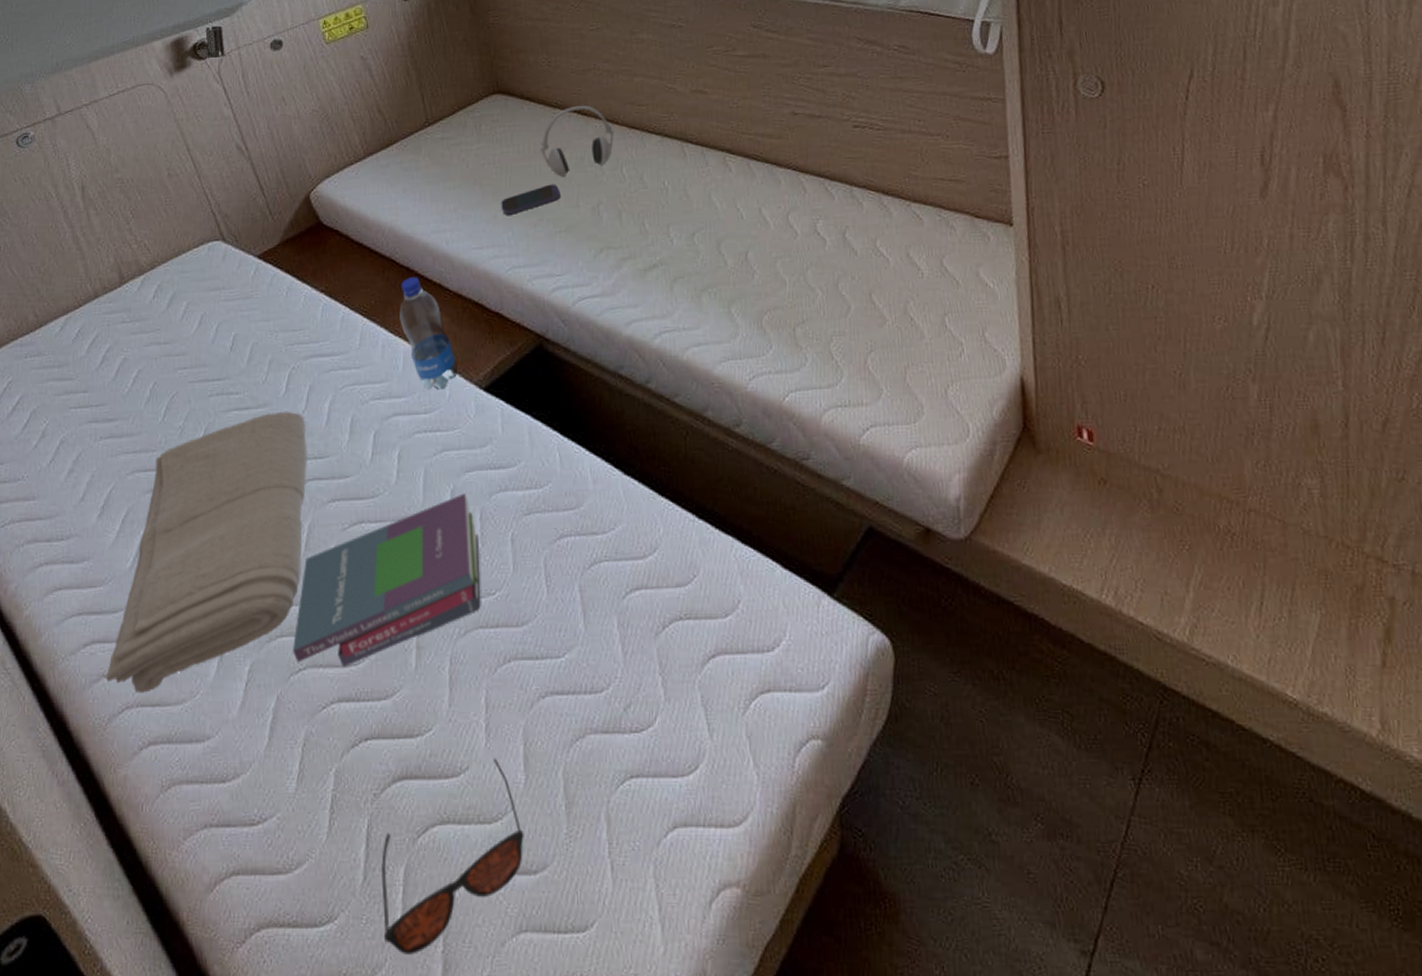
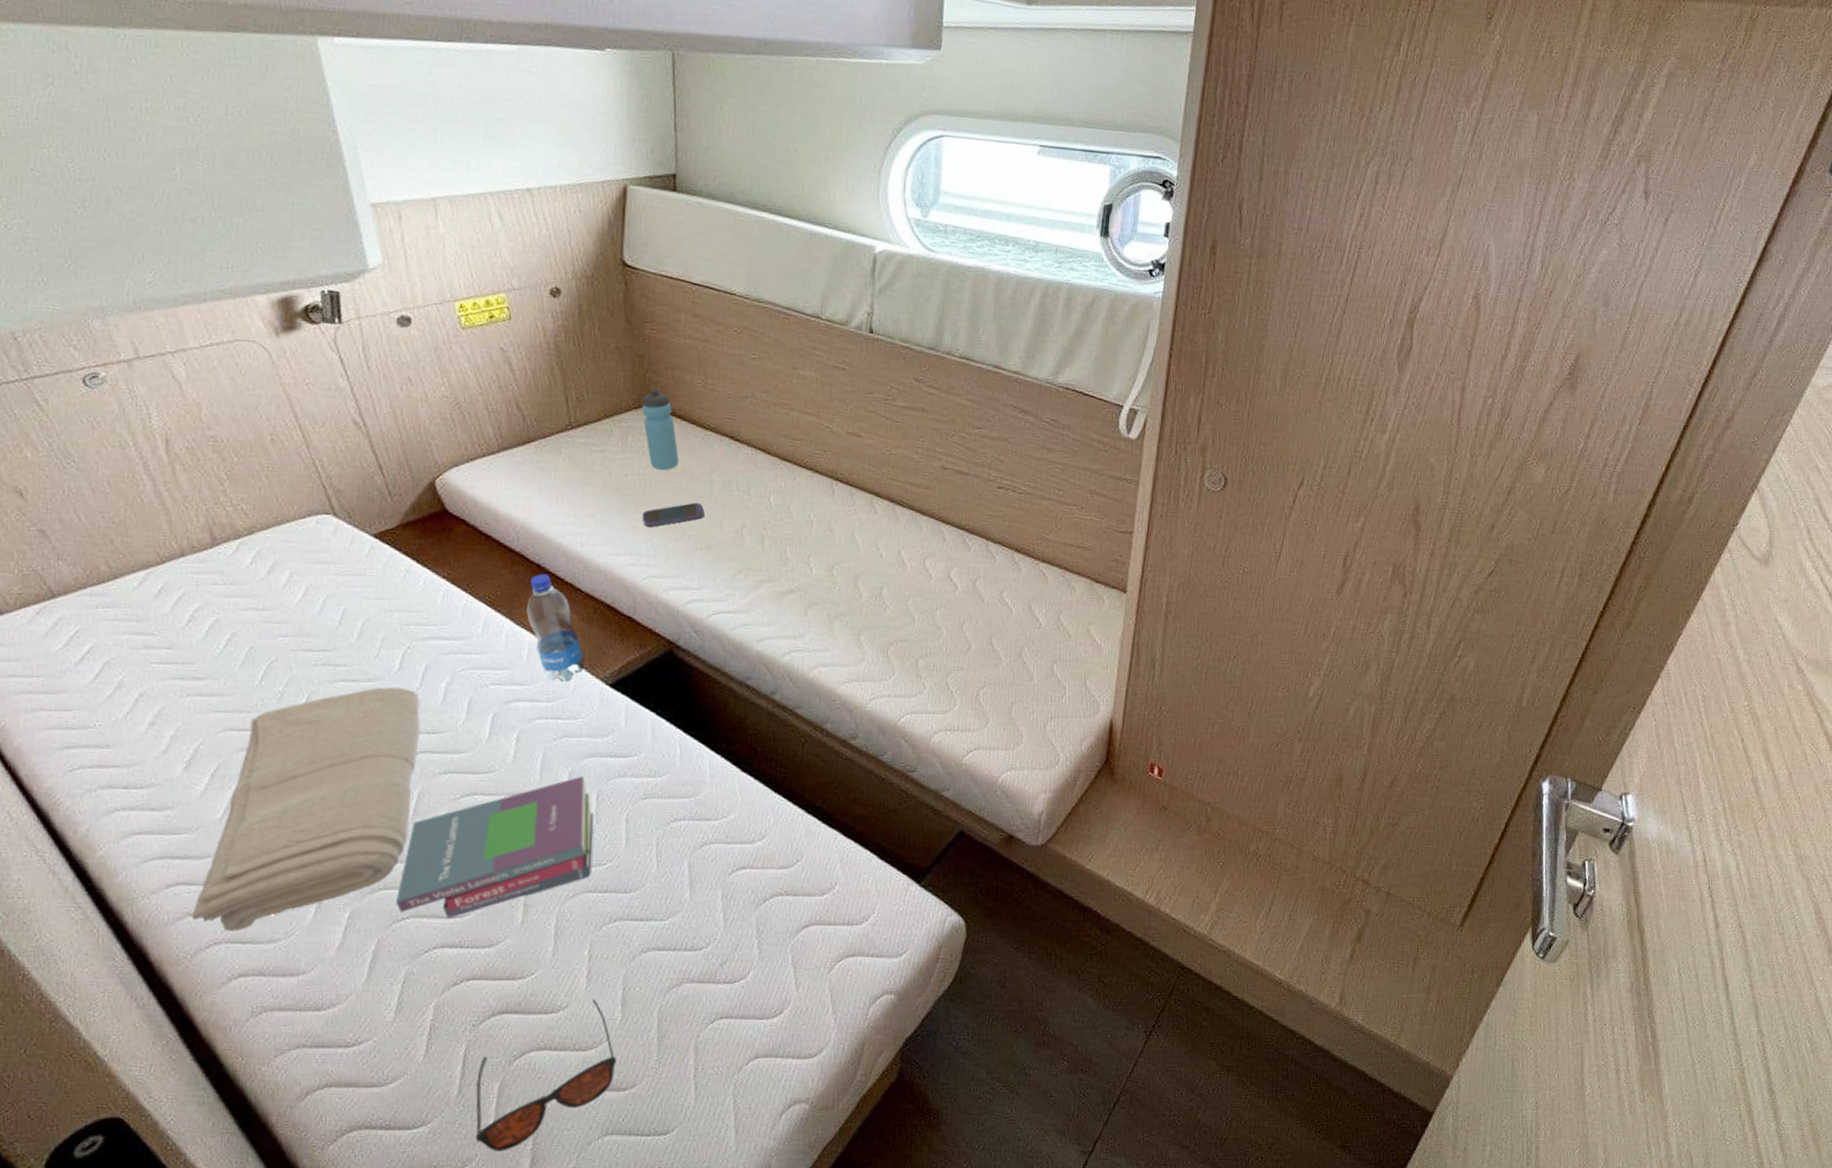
water bottle: none [491,74,532,156] -> present [641,388,680,471]
headphones: present [540,105,615,177] -> none [687,430,766,497]

